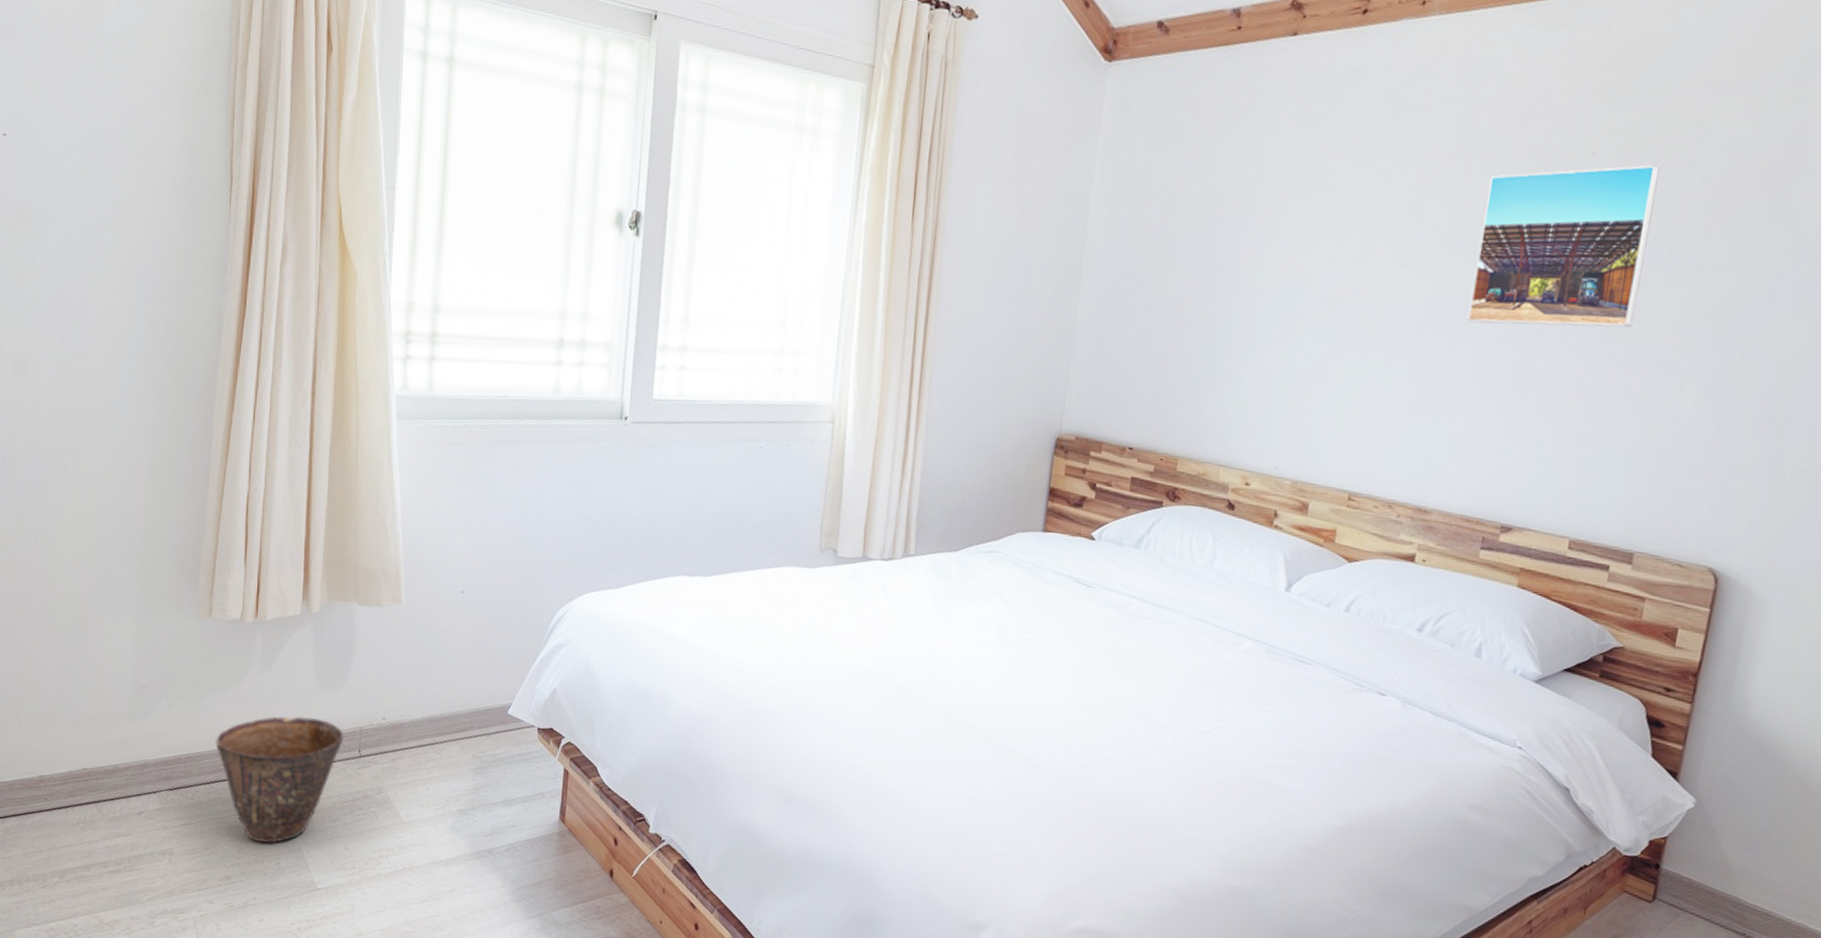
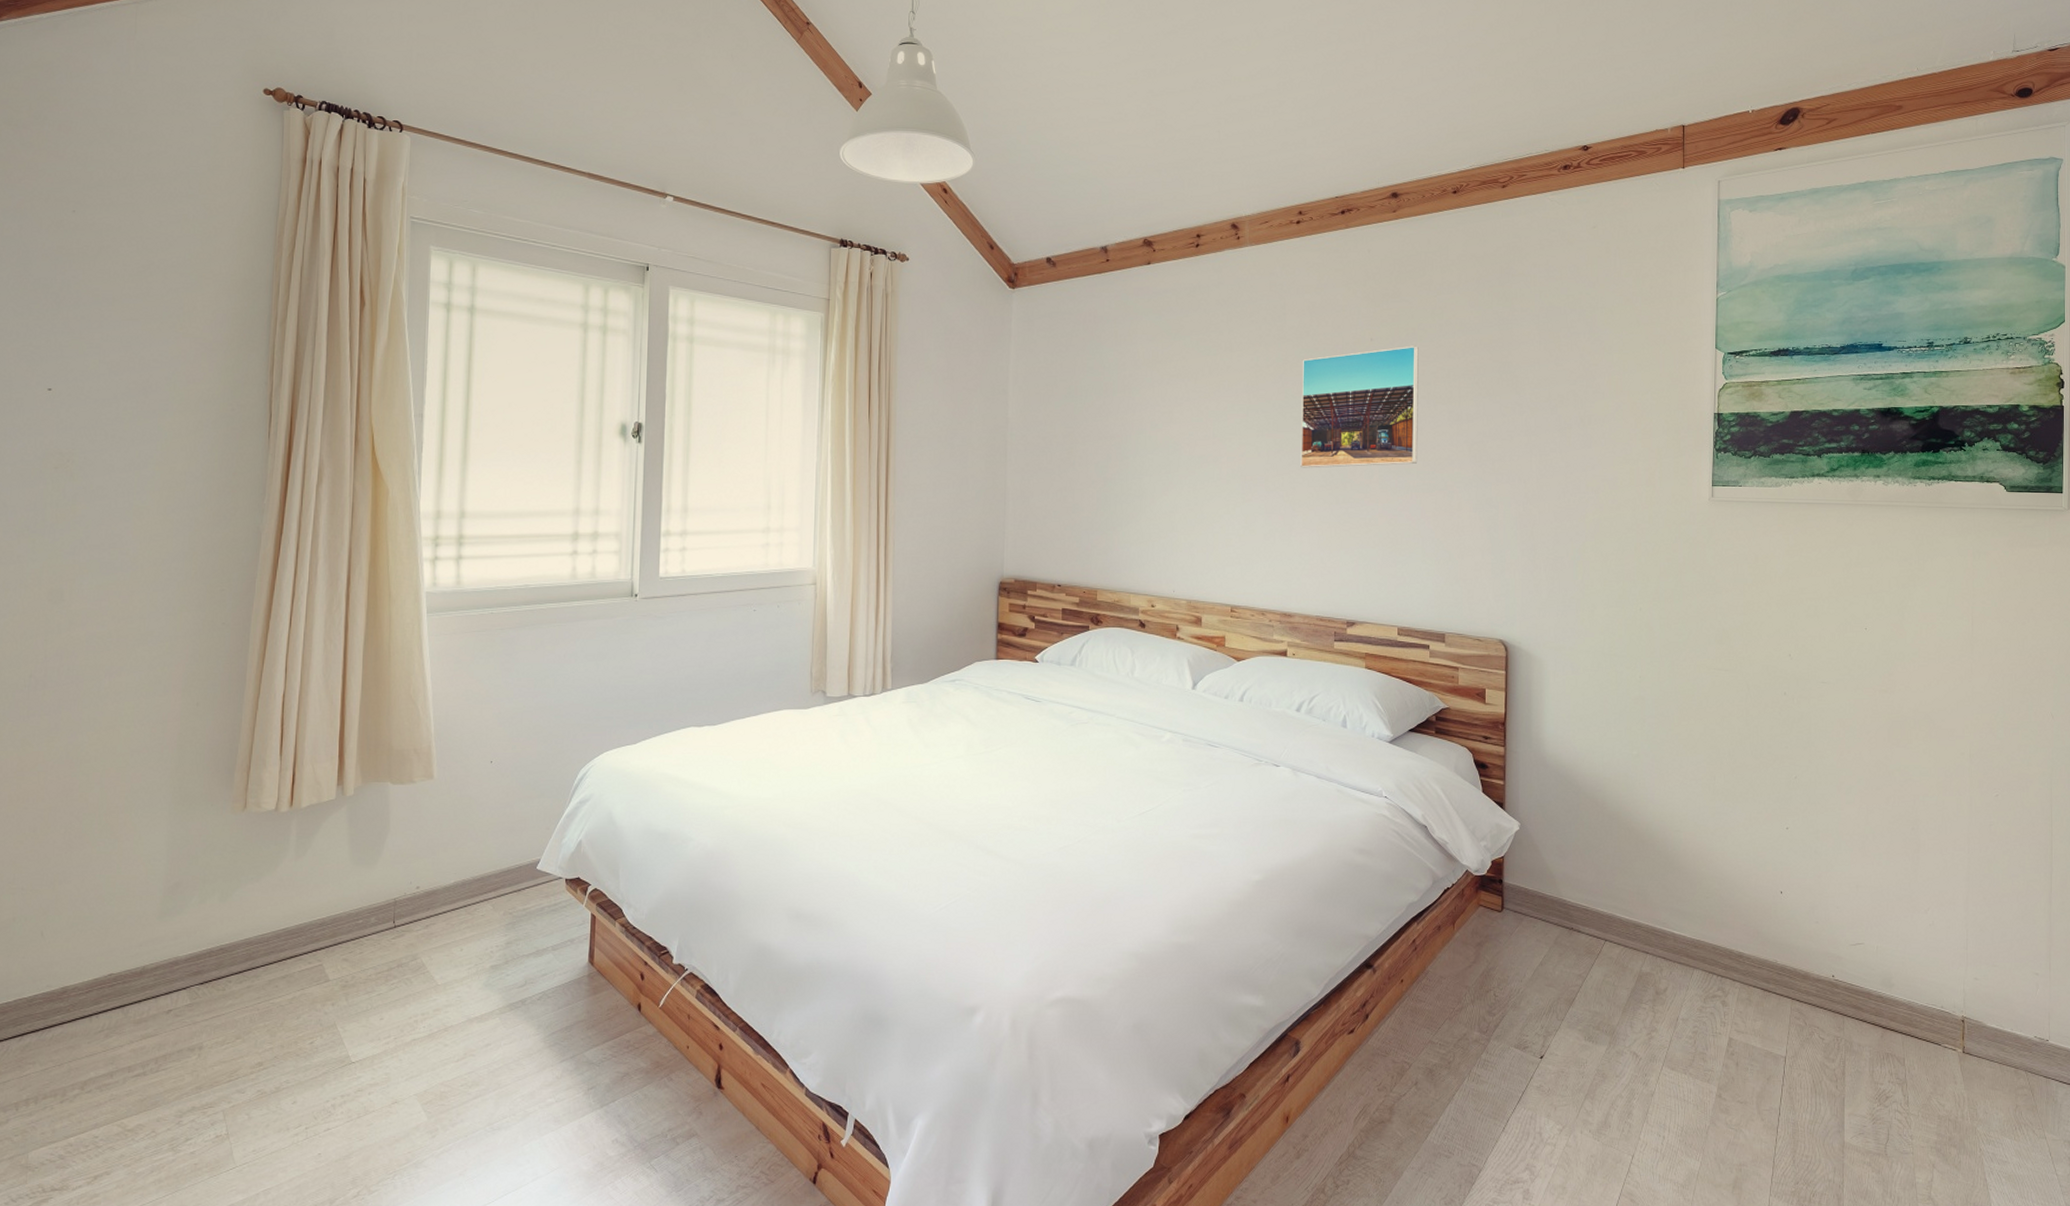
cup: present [215,715,344,844] -> none [249,895,379,1025]

